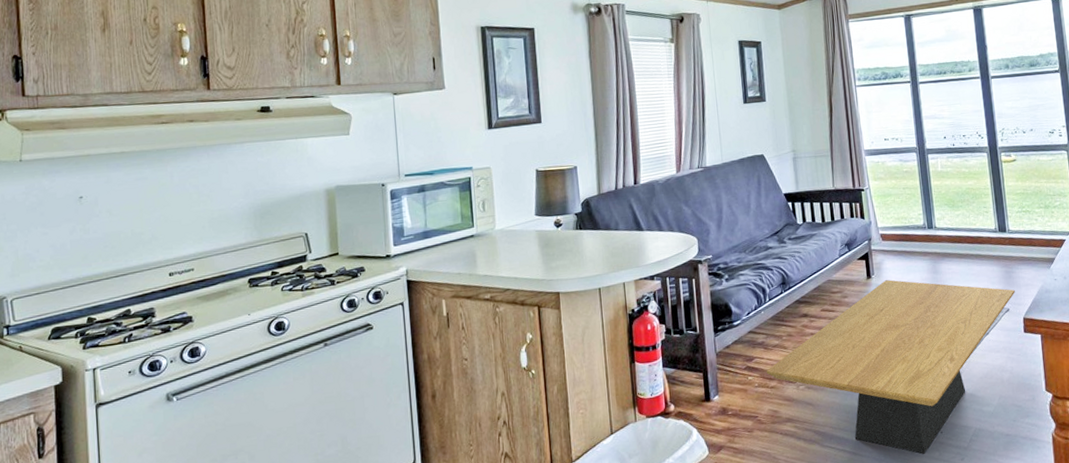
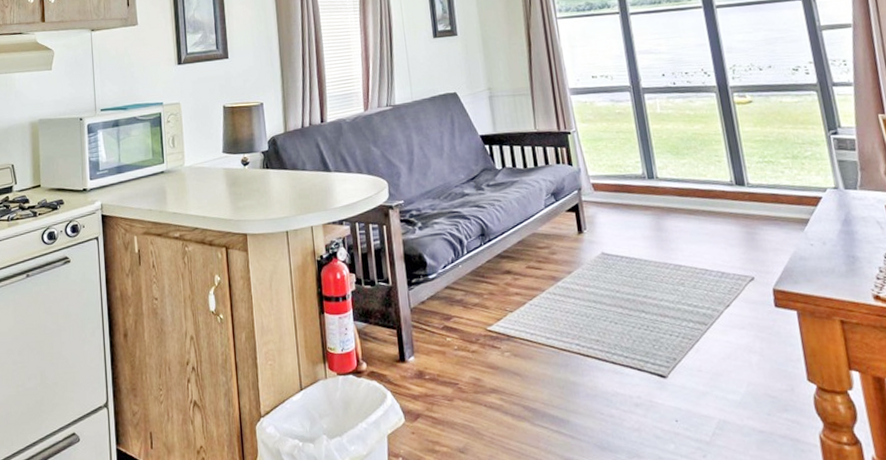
coffee table: present [766,280,1015,454] -> none [466,236,761,445]

